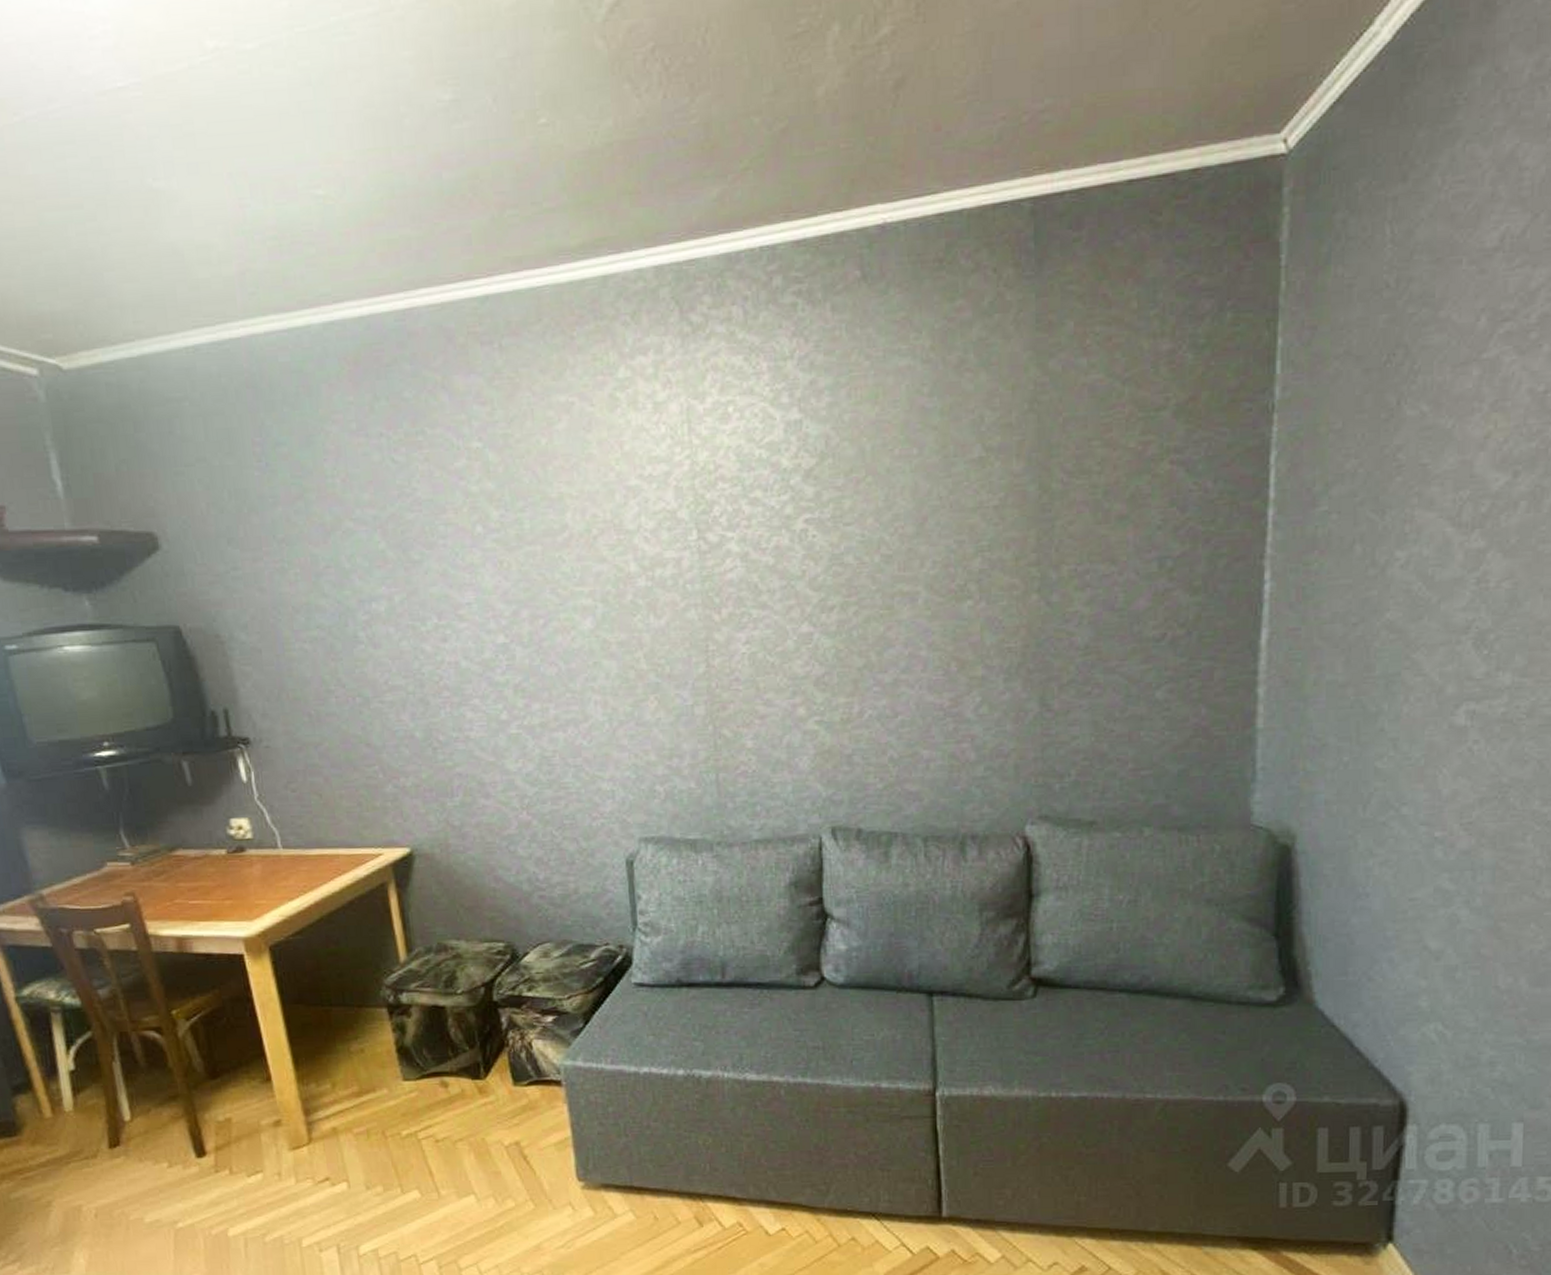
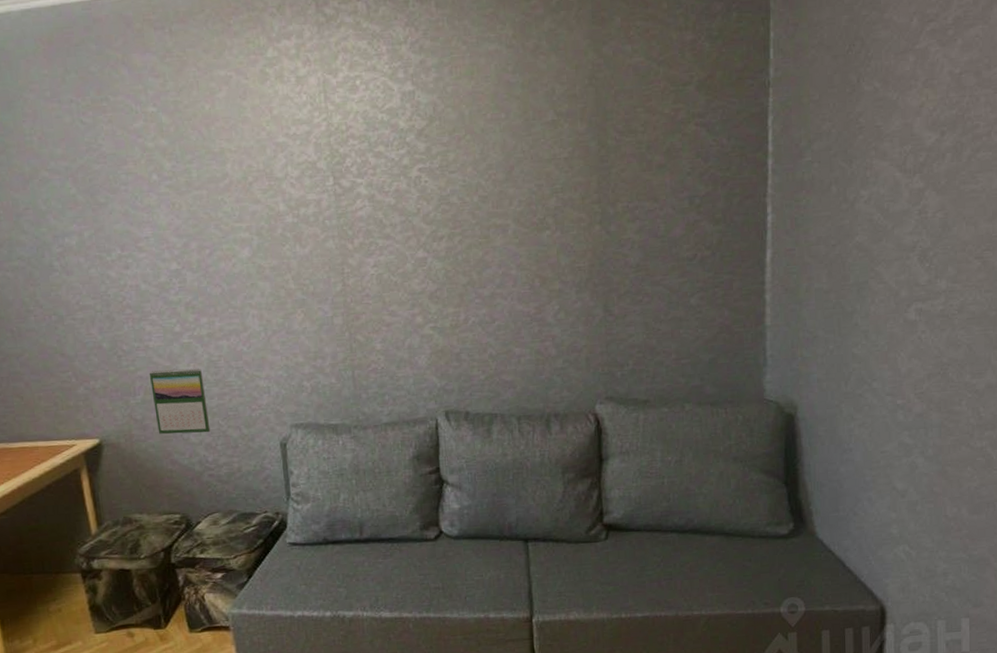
calendar: none [469,765,542,845] -> present [149,368,211,434]

